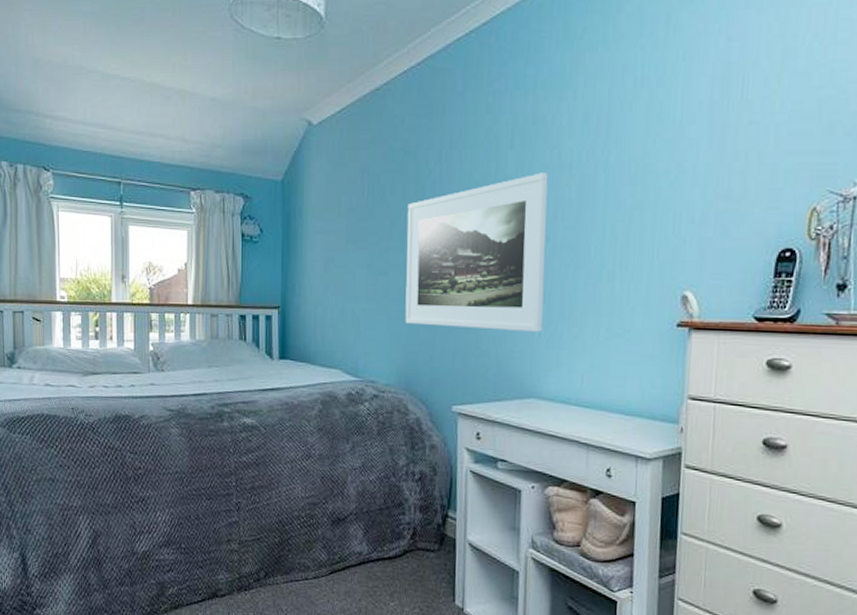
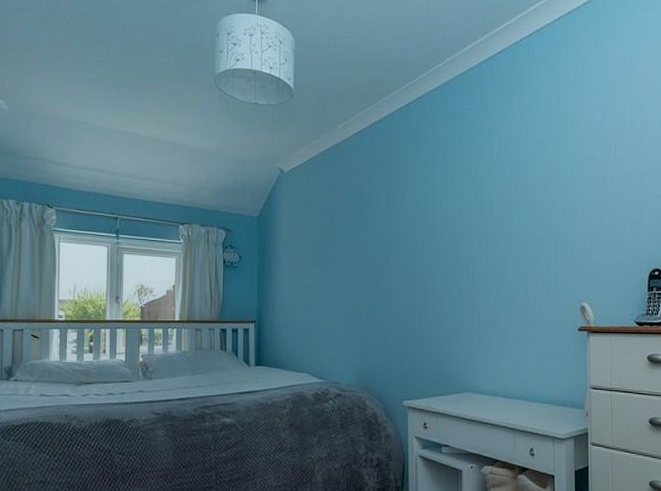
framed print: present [405,173,548,332] -> none [362,211,475,338]

